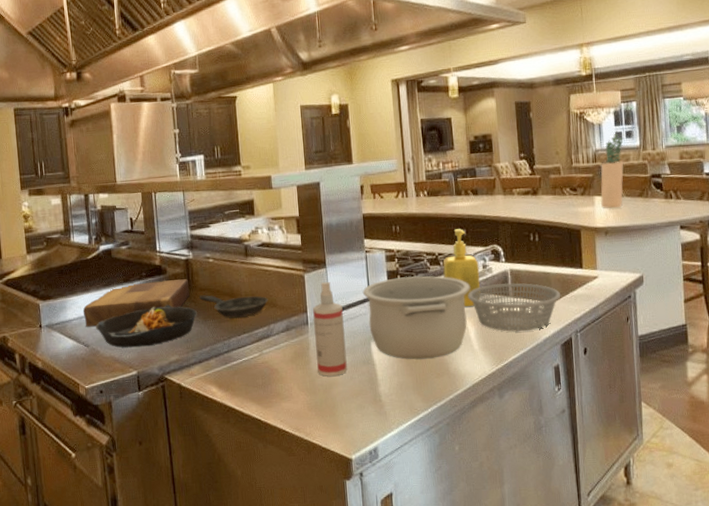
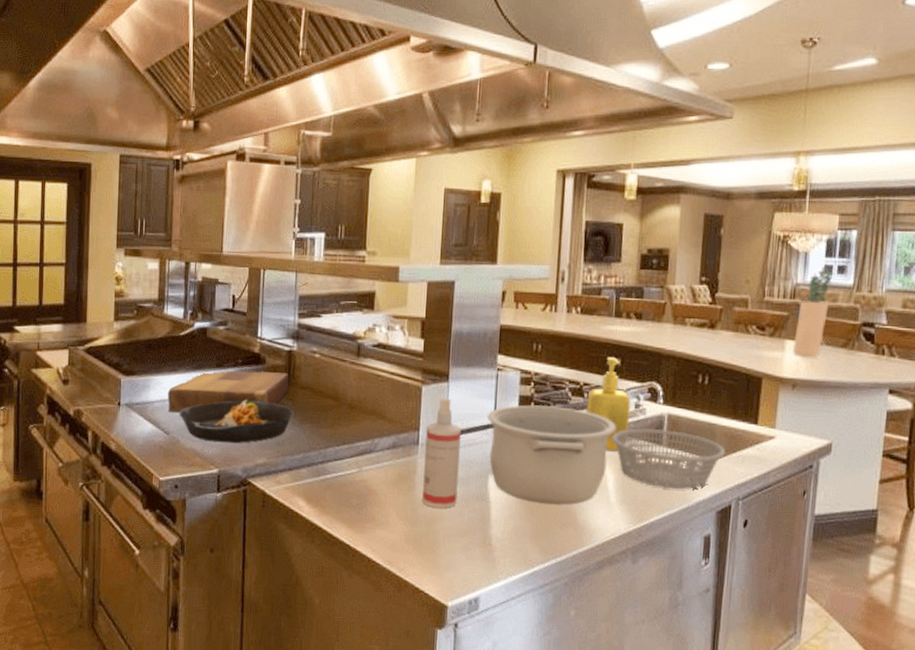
frying pan: present [199,295,268,318] -> none [298,394,377,426]

